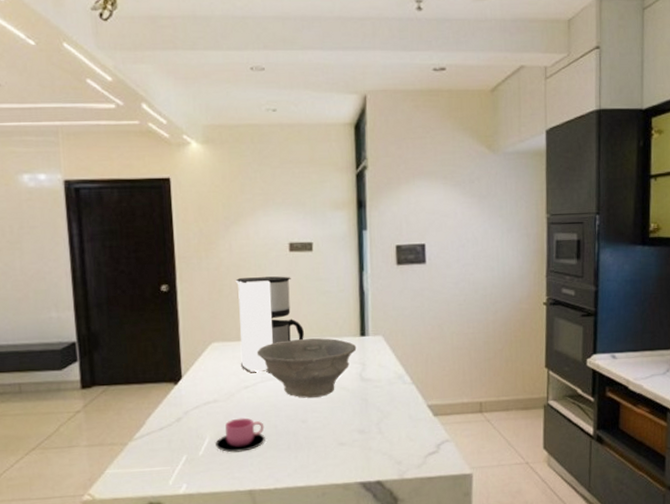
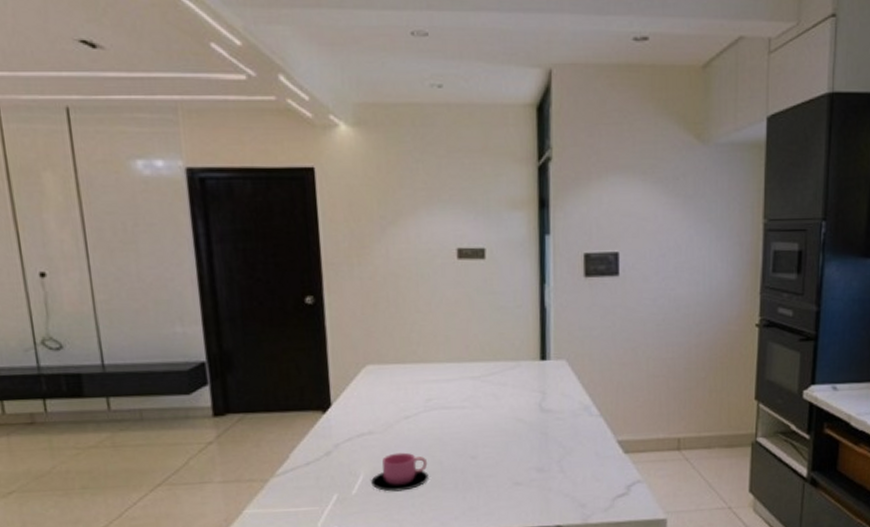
coffee maker: present [235,276,304,372] -> none [393,288,474,400]
bowl: present [256,338,357,398] -> none [418,361,536,431]

